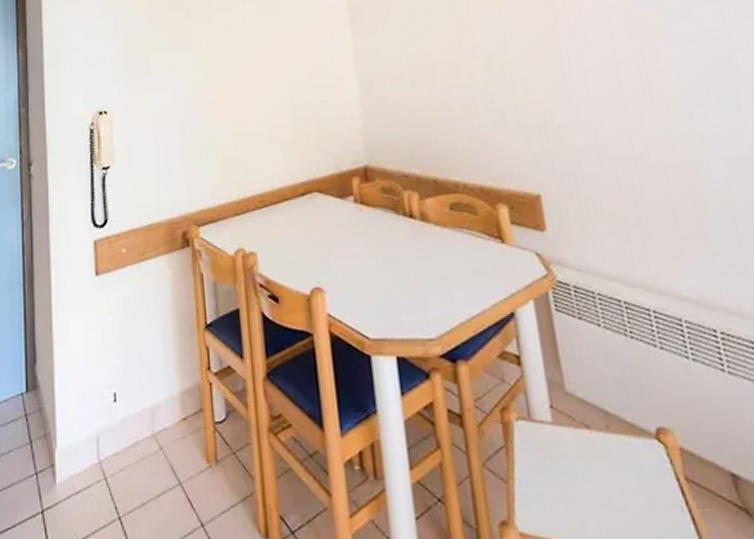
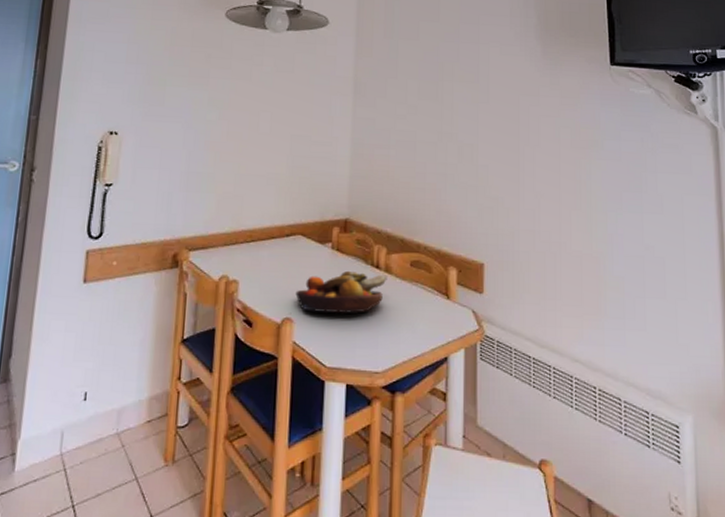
fruit bowl: none [321,224,425,278] -> present [295,270,387,313]

